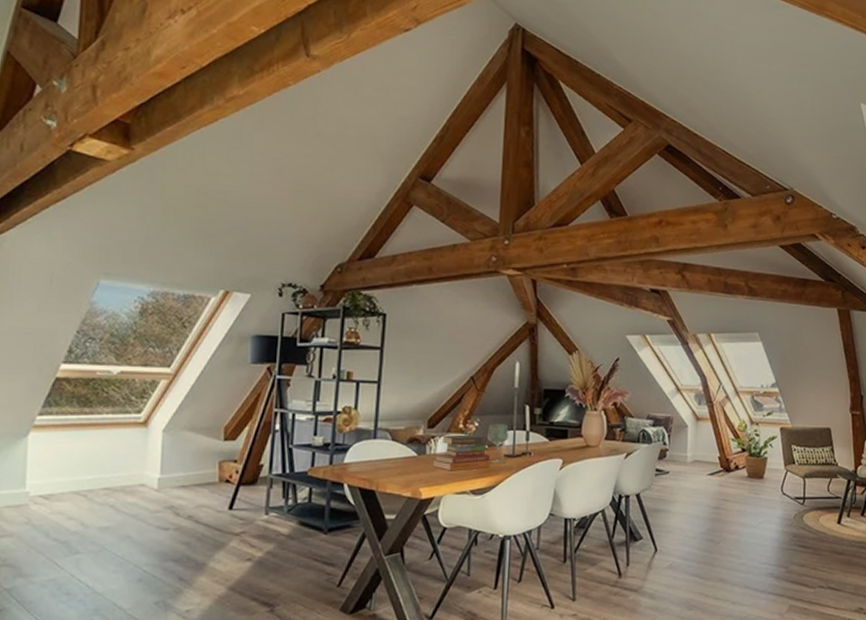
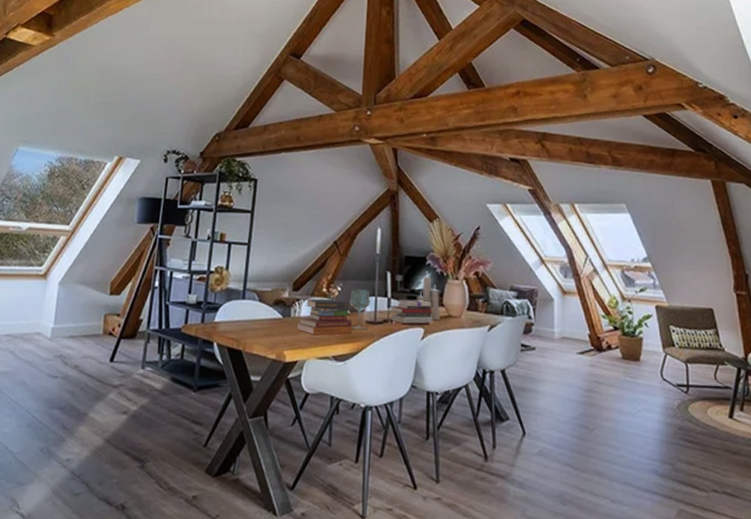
books: none [528,431,572,457] -> present [390,299,433,325]
candle: none [555,403,579,451] -> present [416,271,441,321]

